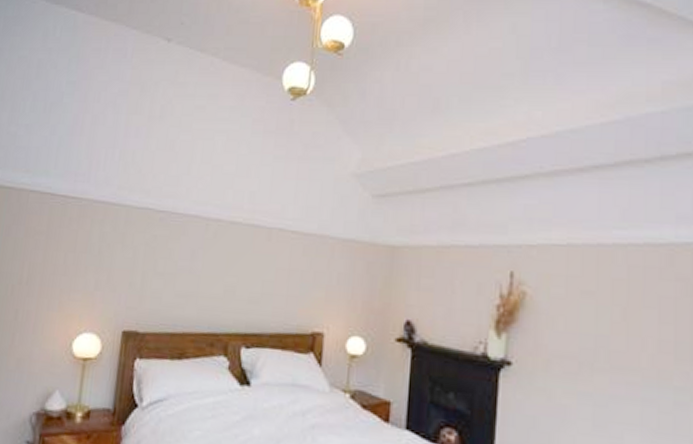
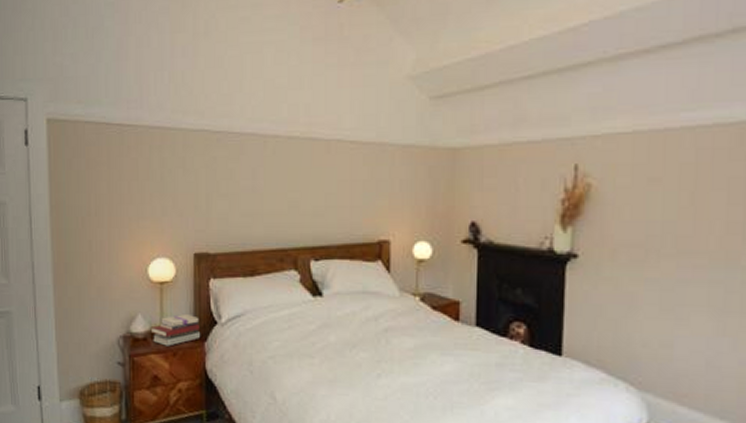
books: none [67,393,120,428] -> present [151,313,201,347]

